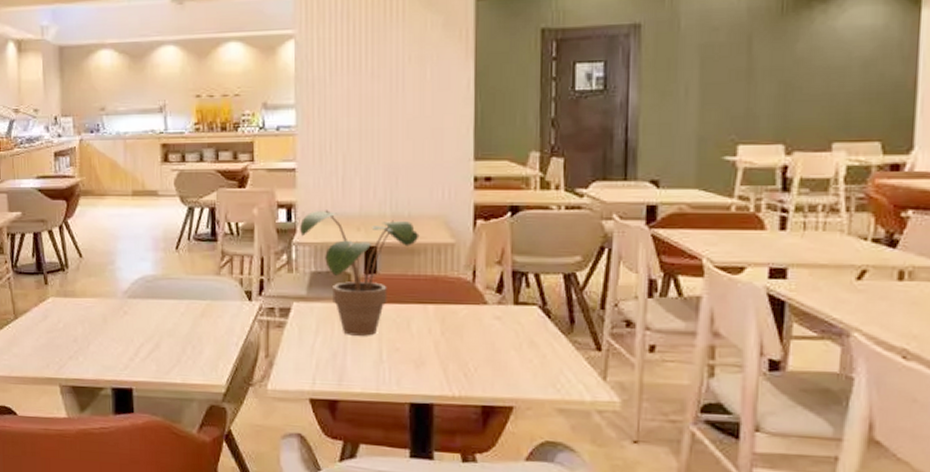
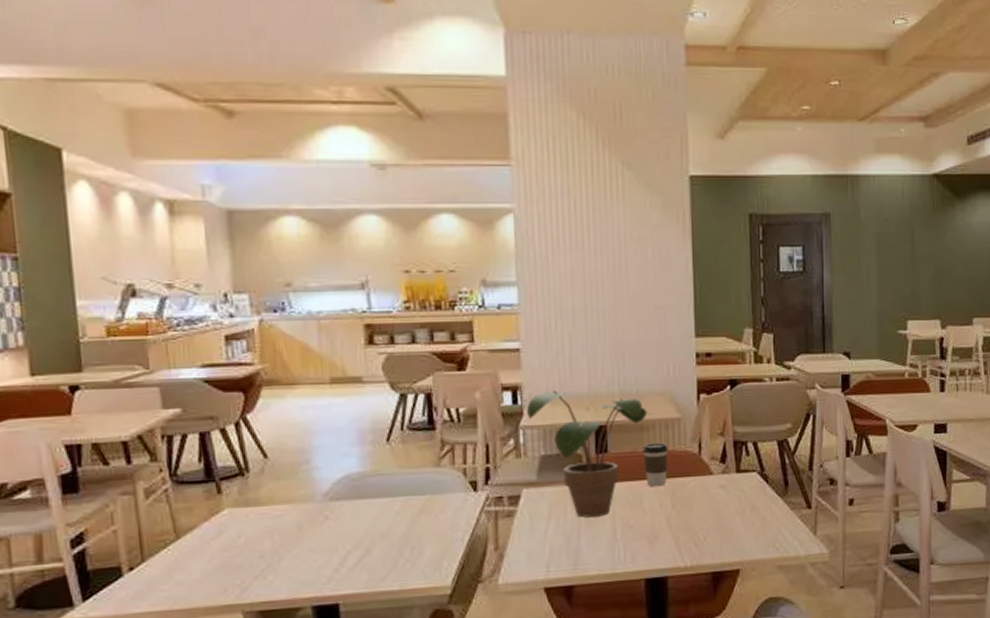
coffee cup: none [413,267,439,311] -> present [643,442,668,486]

